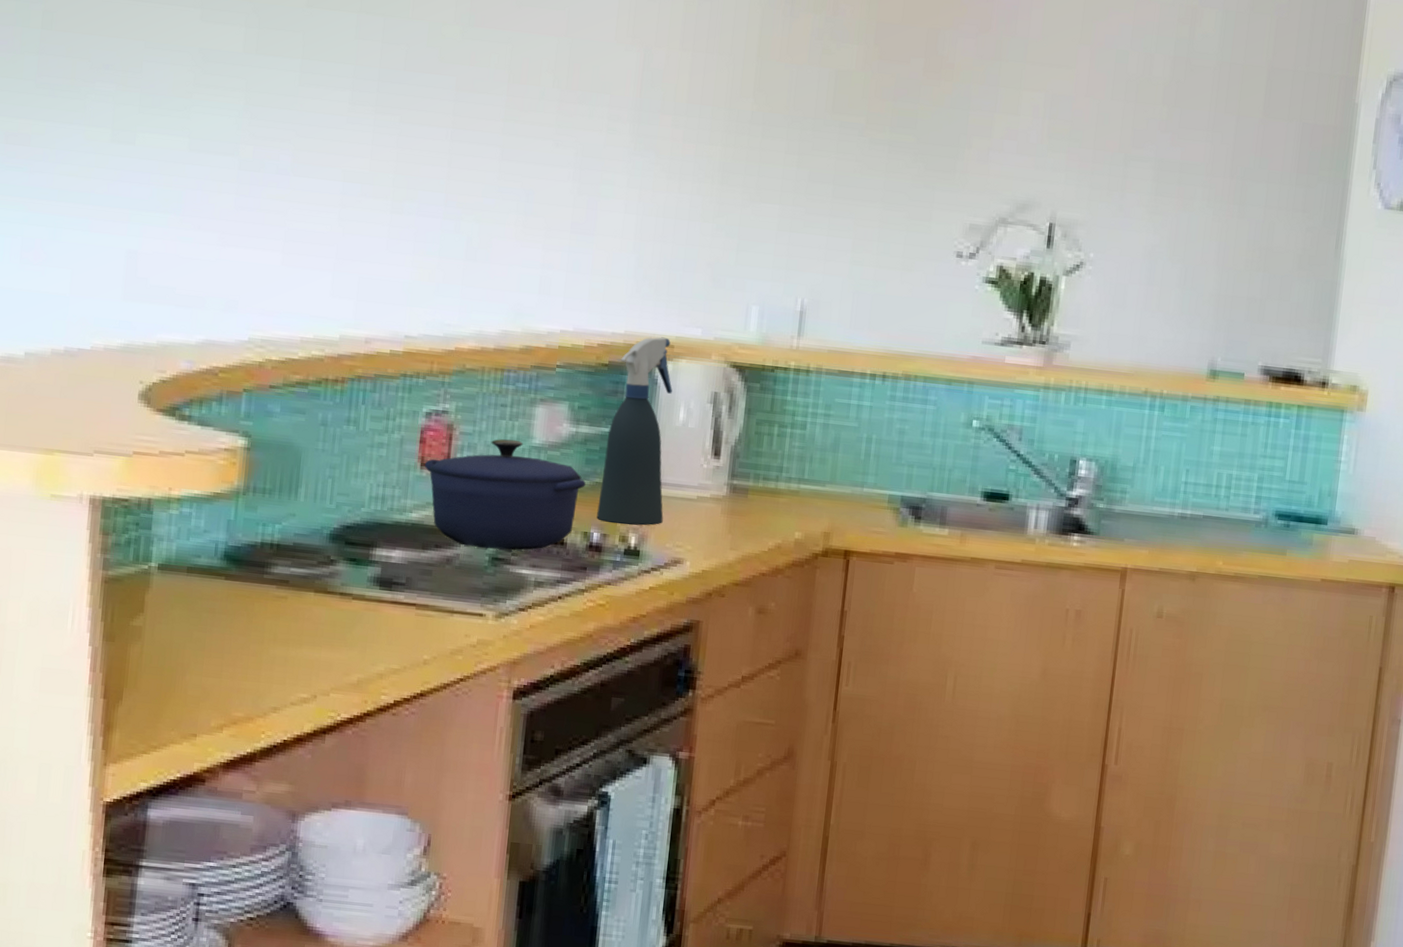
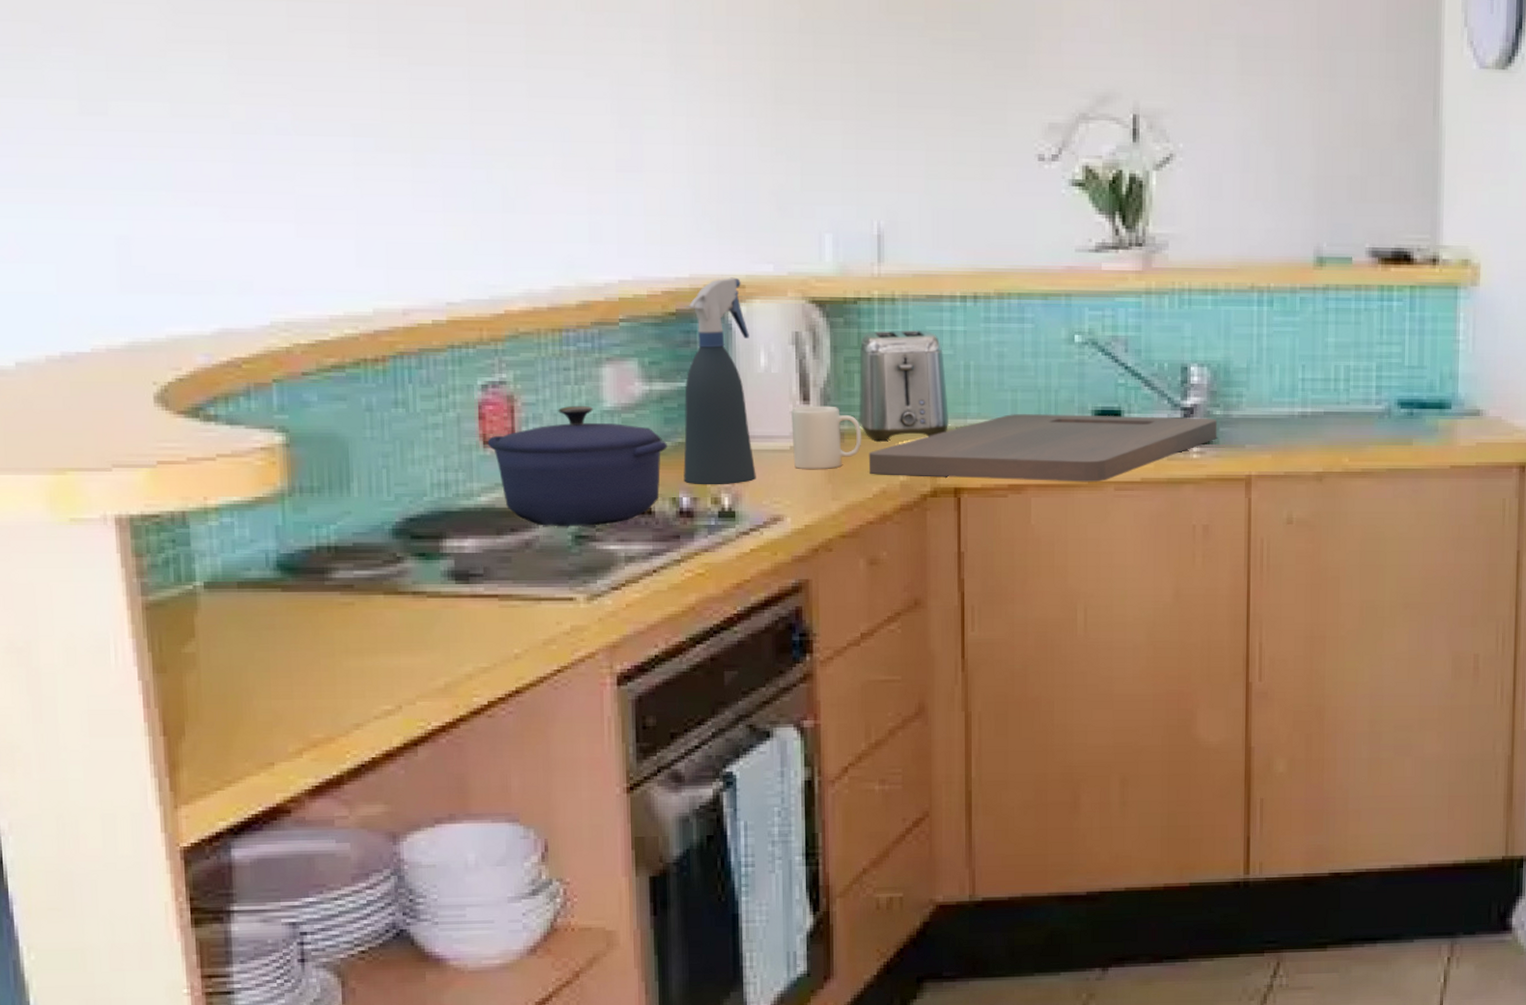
mug: none [698,461,765,521] -> present [791,405,862,470]
toaster: none [764,398,849,501] -> present [858,329,948,442]
cutting board: none [767,487,1100,560] -> present [868,414,1218,483]

